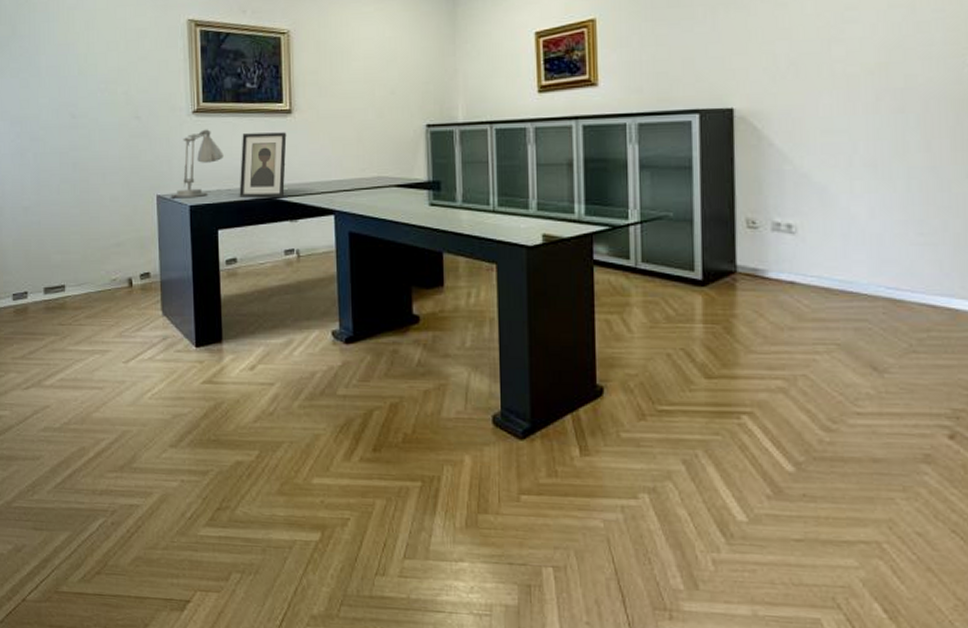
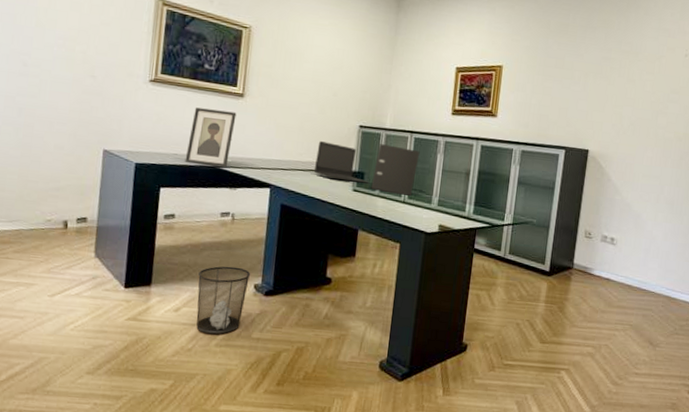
desk lamp: present [169,129,224,200] -> none [116,98,175,158]
waste bin: none [270,312,326,395] -> present [196,266,251,335]
laptop: none [380,149,448,196] -> present [314,140,369,185]
binder: none [450,143,505,204] -> present [371,144,420,197]

